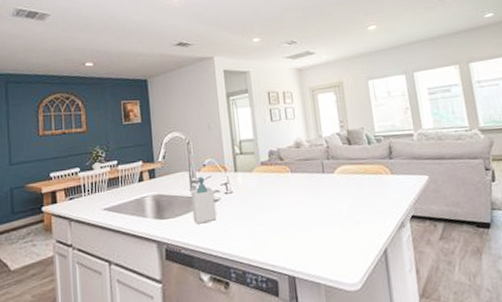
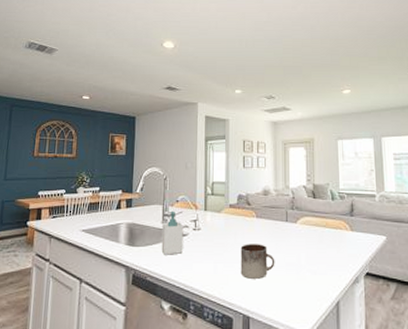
mug: none [277,199,316,238] -> present [240,244,275,279]

